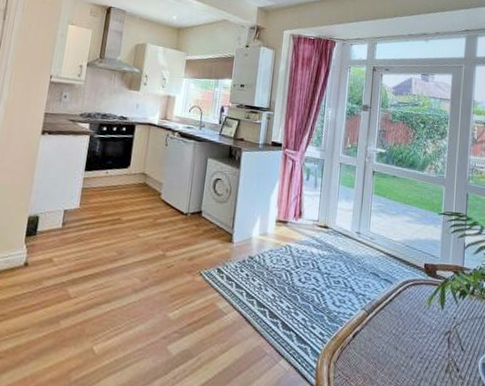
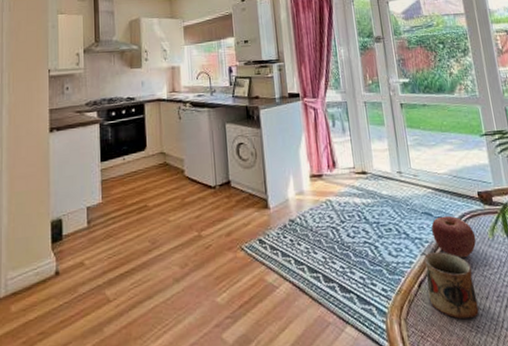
mug: none [360,309,404,373] -> present [424,252,479,320]
apple: none [376,279,414,320] -> present [431,215,477,258]

